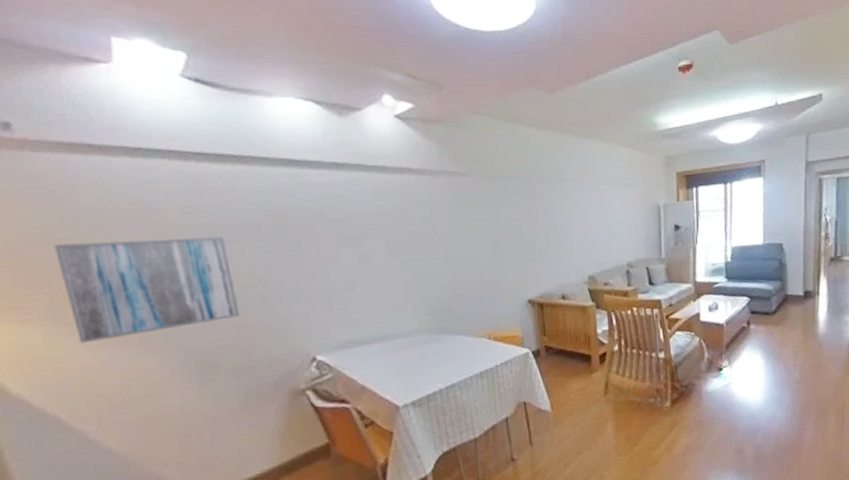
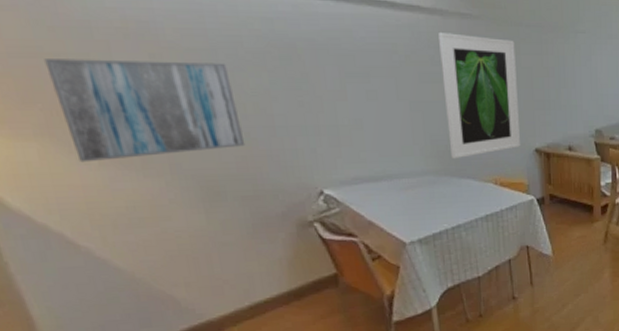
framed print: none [428,190,513,316] -> present [439,31,520,159]

